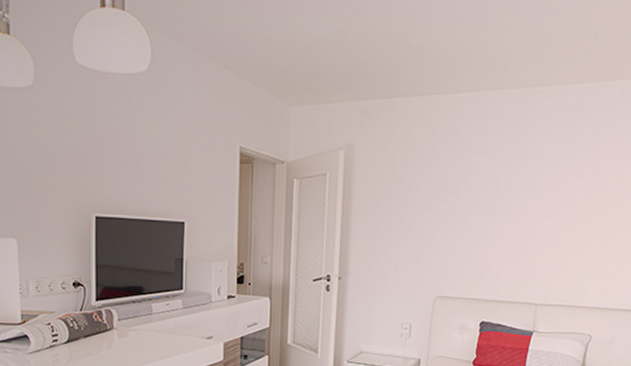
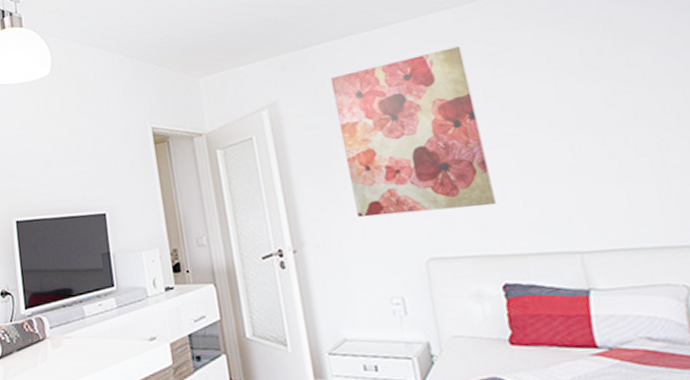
wall art: none [394,125,505,261] -> present [330,46,496,218]

